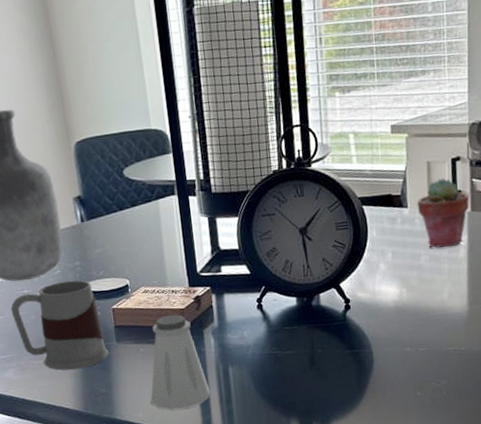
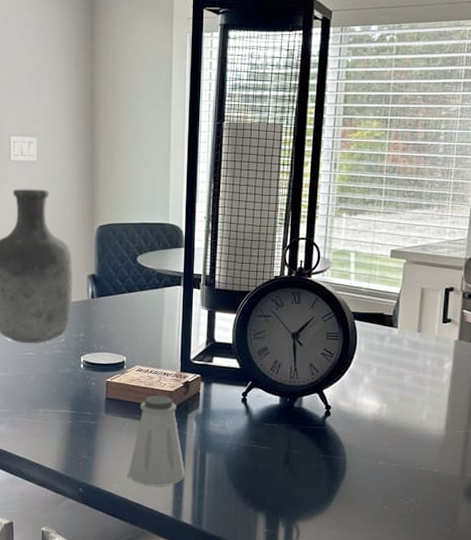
mug: present [10,280,109,371] -> none [14,349,96,433]
potted succulent: present [417,178,470,248] -> none [407,305,458,371]

